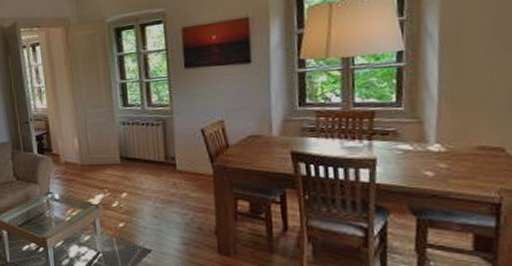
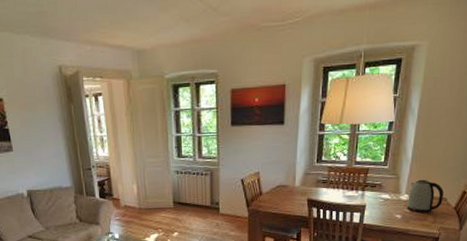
kettle: none [440,123,499,169] -> present [407,179,444,213]

